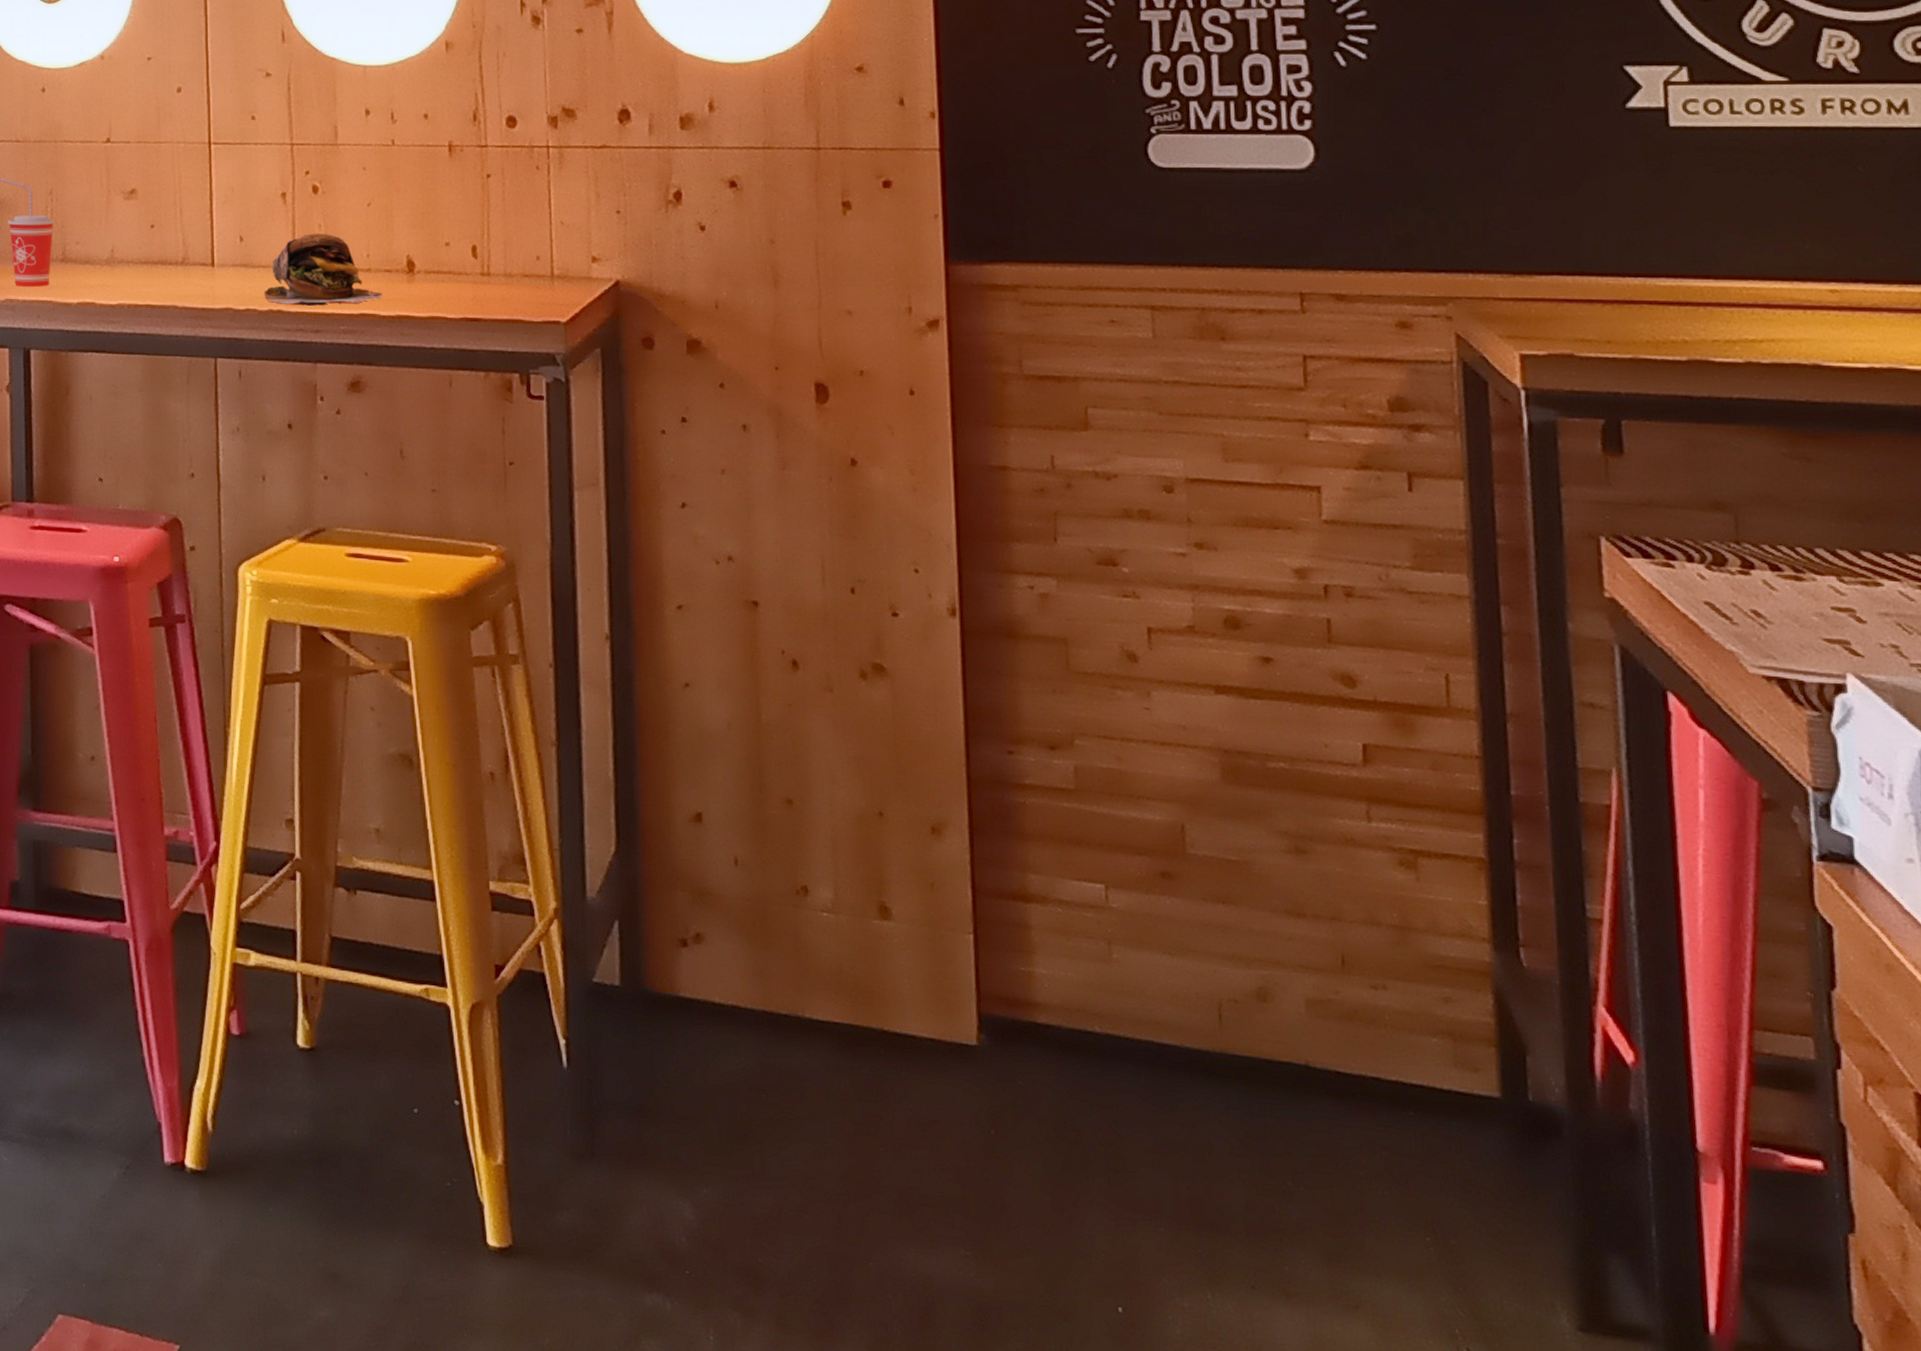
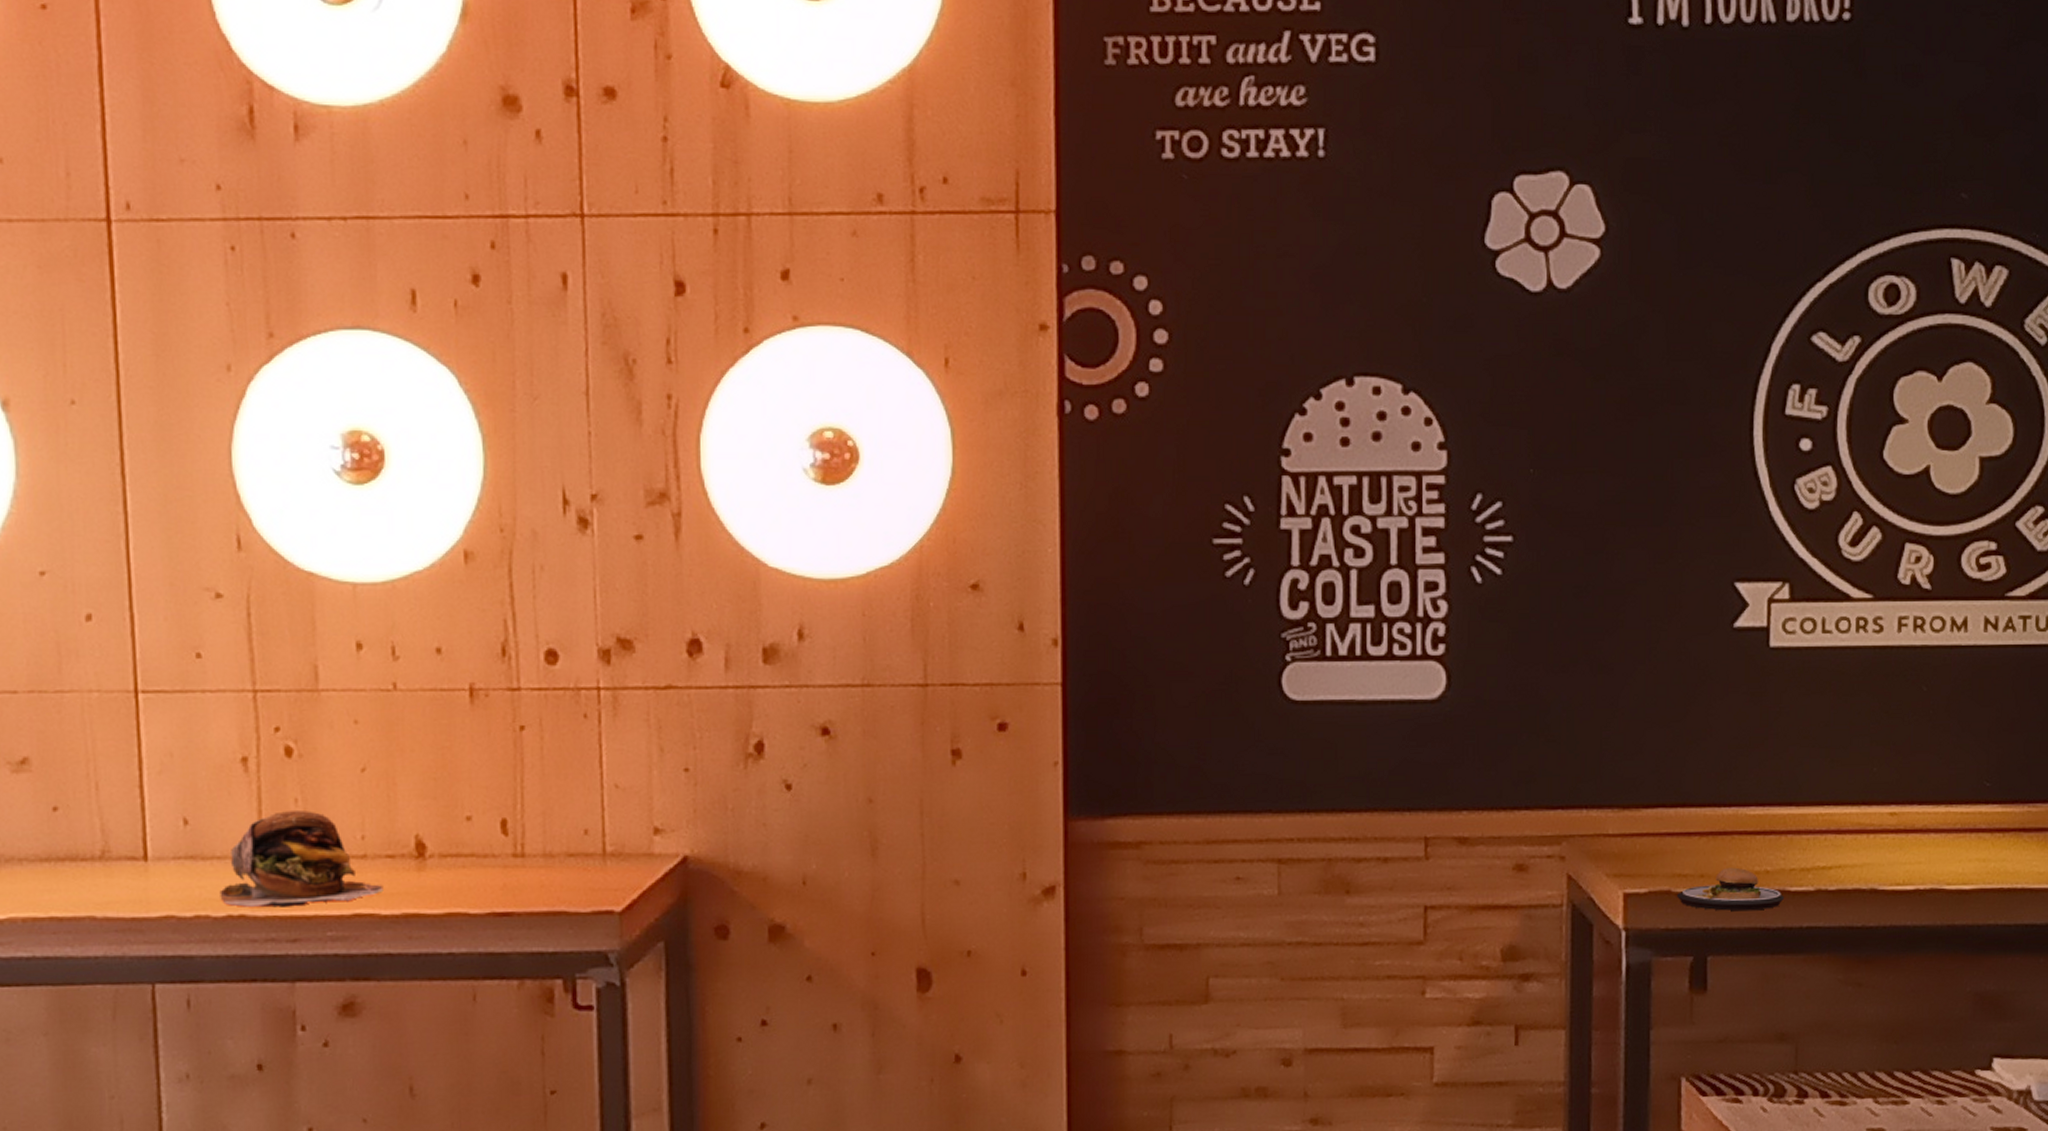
burger: none [1580,335,1709,378] -> present [1676,867,1785,911]

